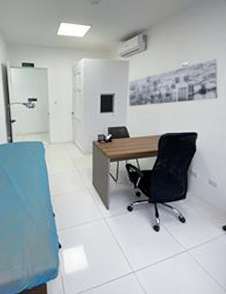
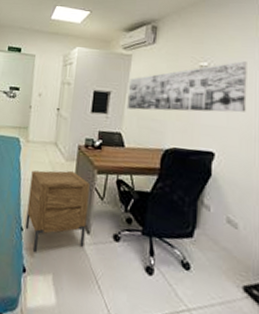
nightstand: none [56,162,105,232] -> present [25,170,90,253]

